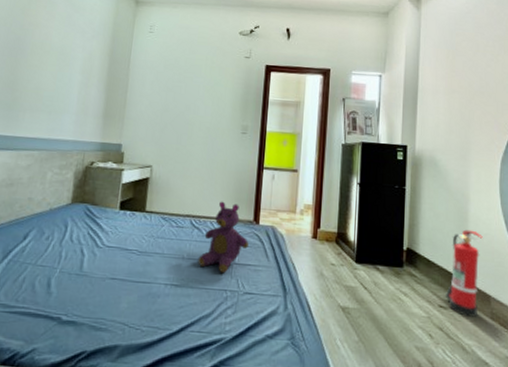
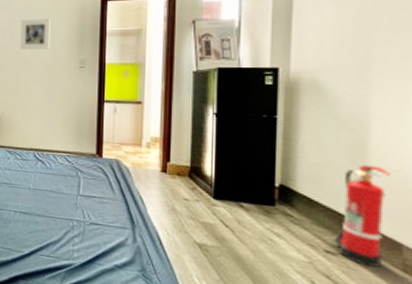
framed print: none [184,80,216,113] -> present [20,19,51,49]
teddy bear: present [198,201,249,274] -> none [43,135,92,204]

